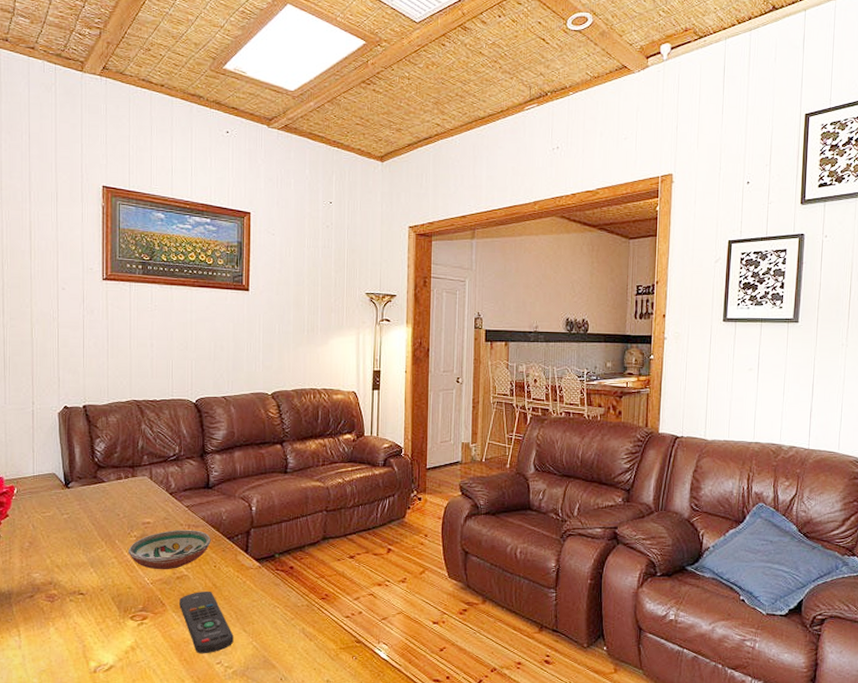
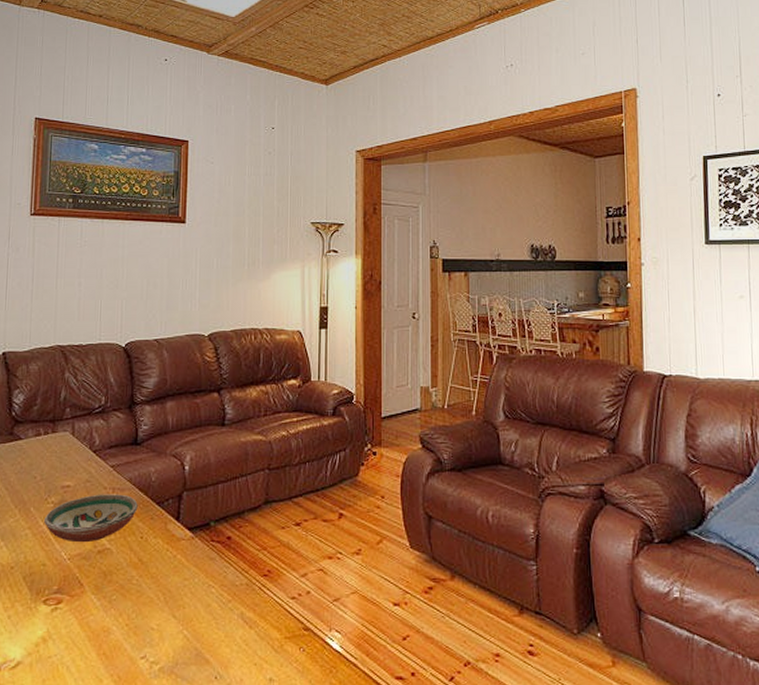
remote control: present [179,591,234,654] -> none [100,567,161,646]

